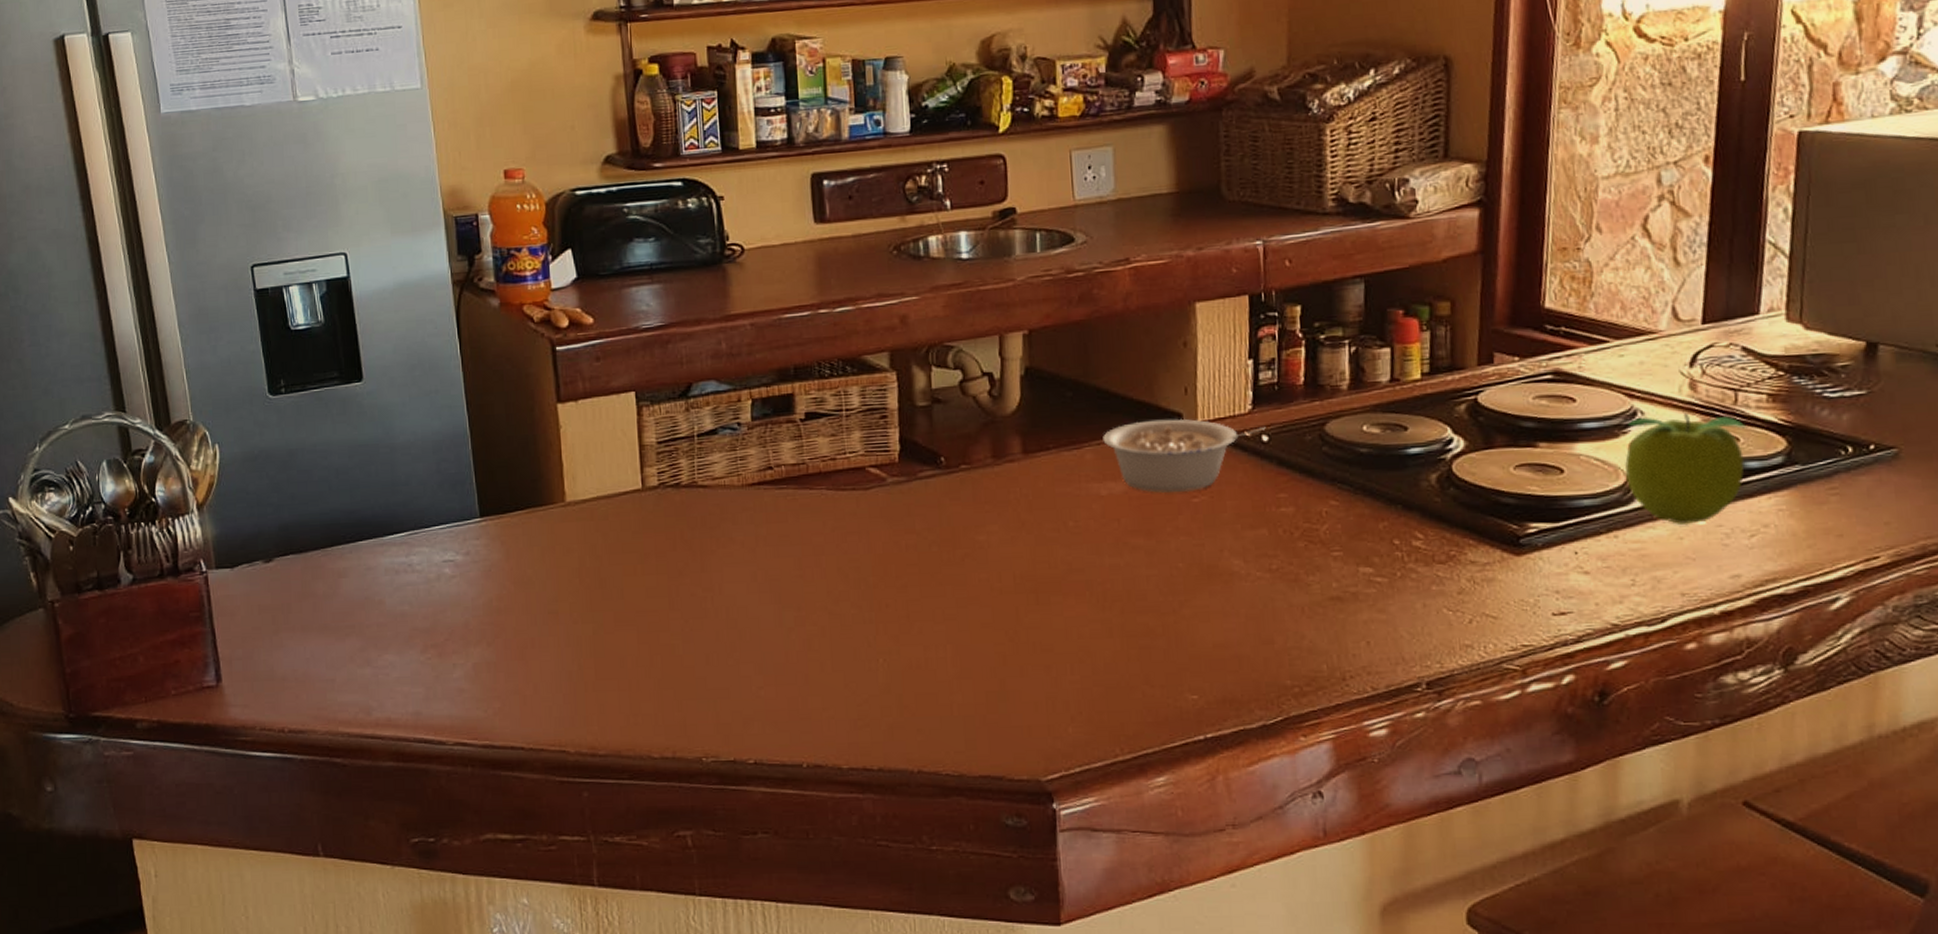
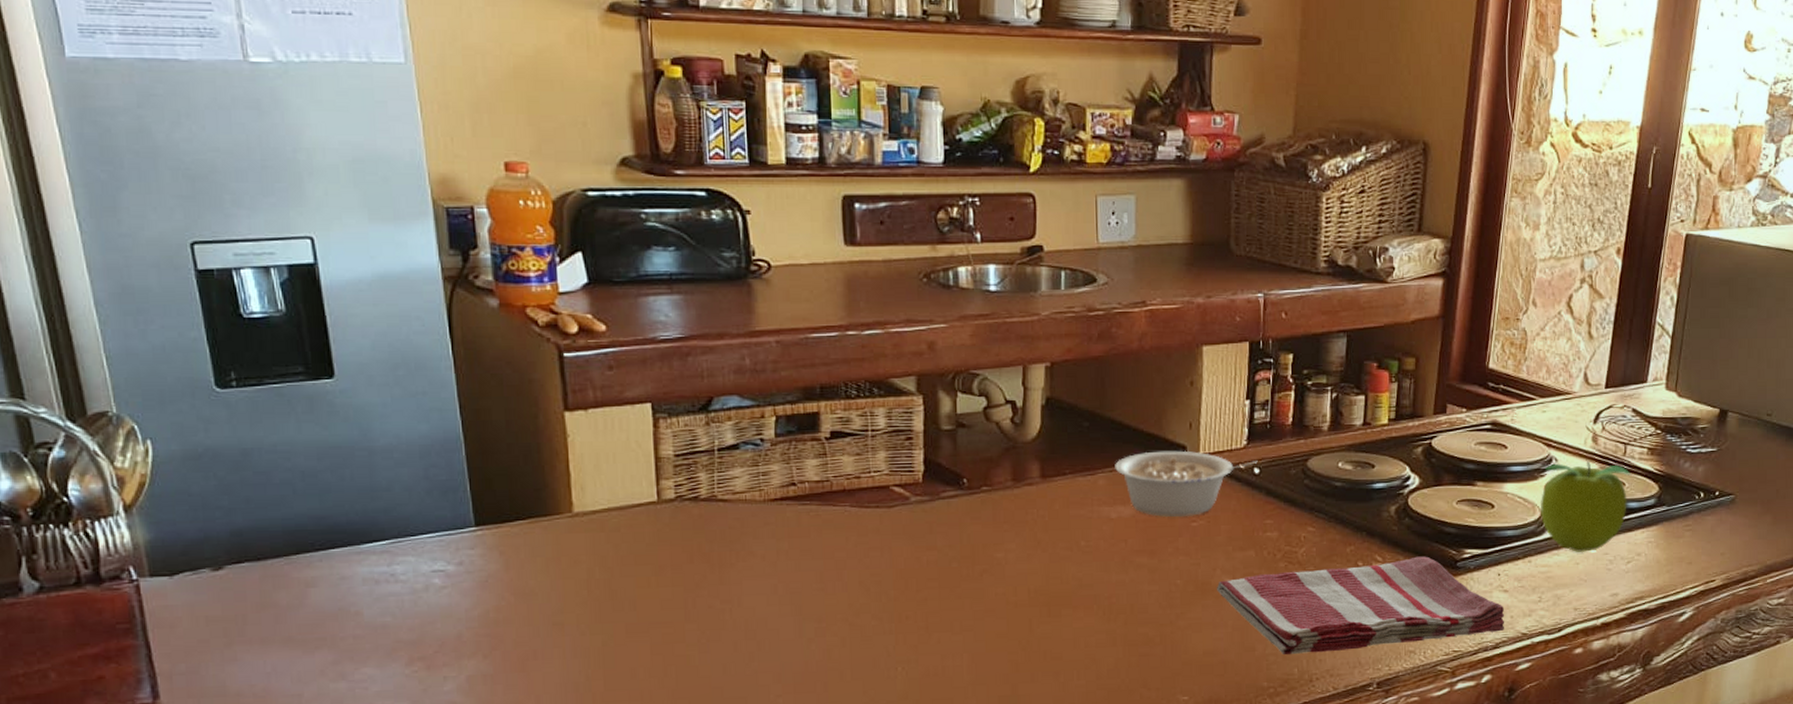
dish towel: none [1225,532,1589,649] -> present [1217,556,1505,655]

